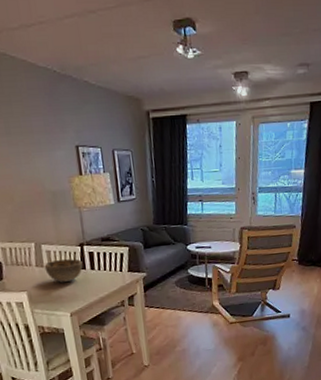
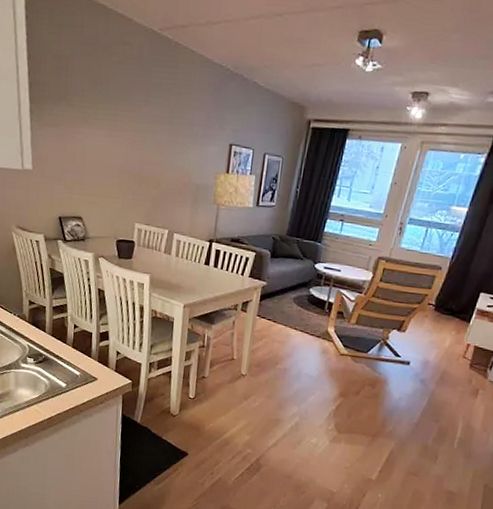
decorative bowl: present [44,258,83,283] -> none [171,250,208,274]

